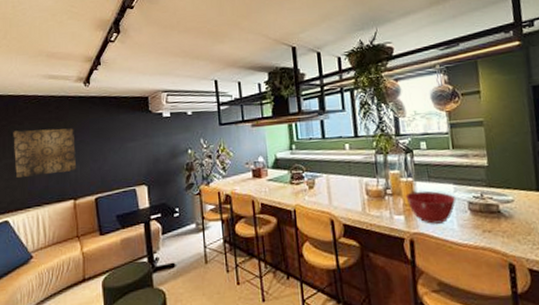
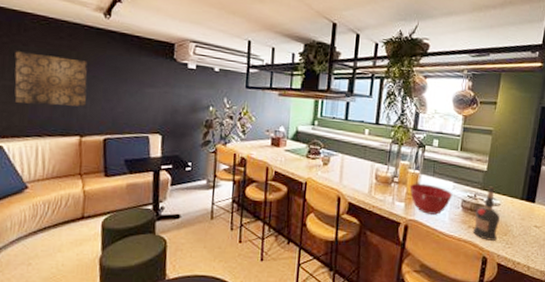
liquor bottle: none [486,181,520,244] -> present [472,186,500,241]

